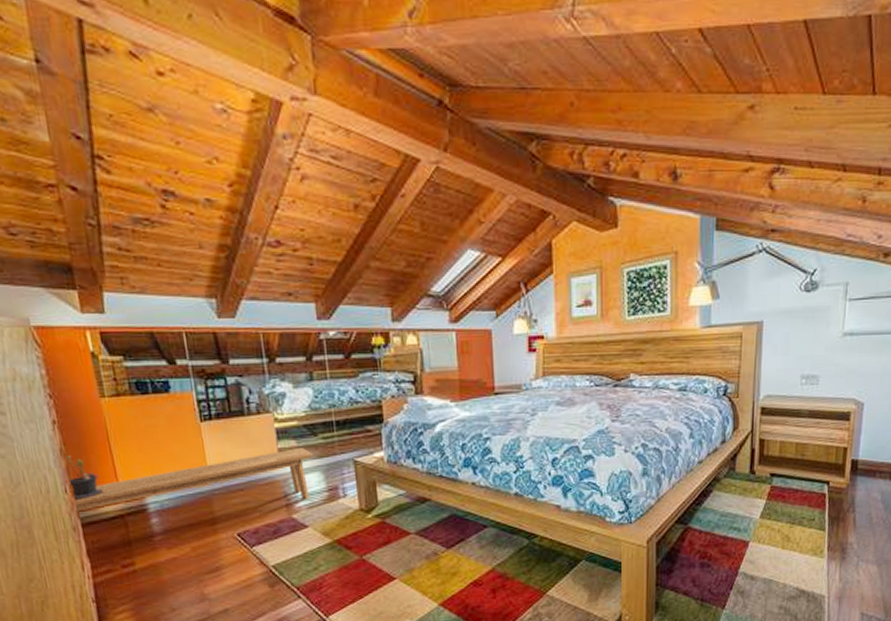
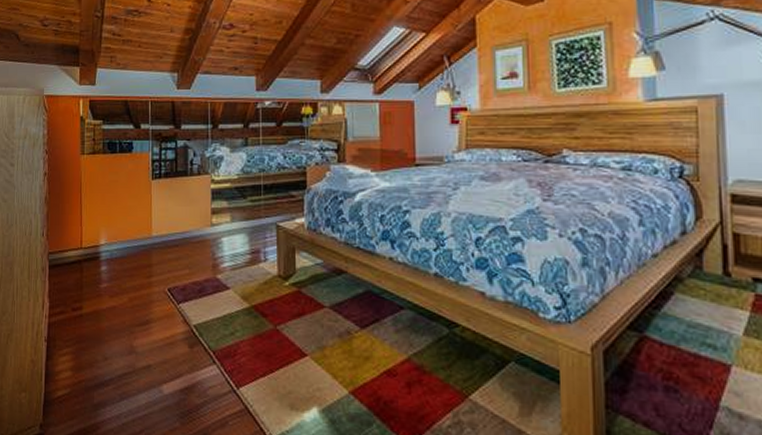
potted plant: present [65,456,103,500] -> none [45,203,70,243]
bench: present [70,448,314,512] -> none [46,209,242,261]

